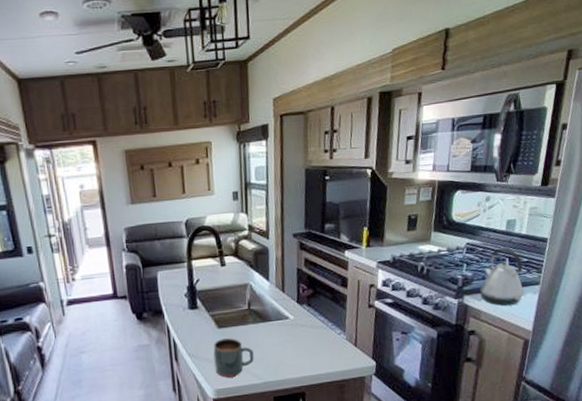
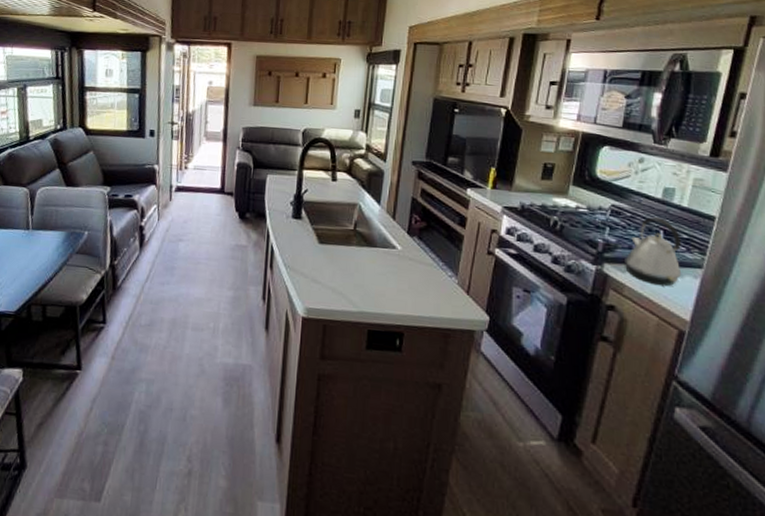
mug: present [213,338,254,378] -> none [309,255,353,299]

